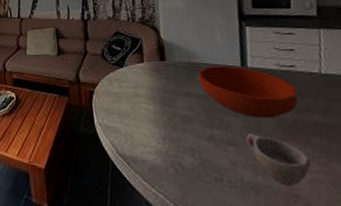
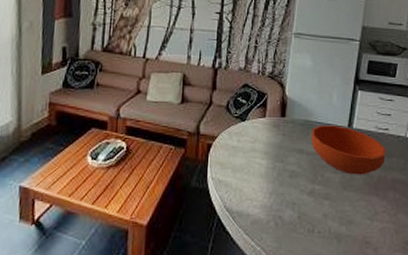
cup: present [245,132,311,186] -> none [338,187,384,234]

